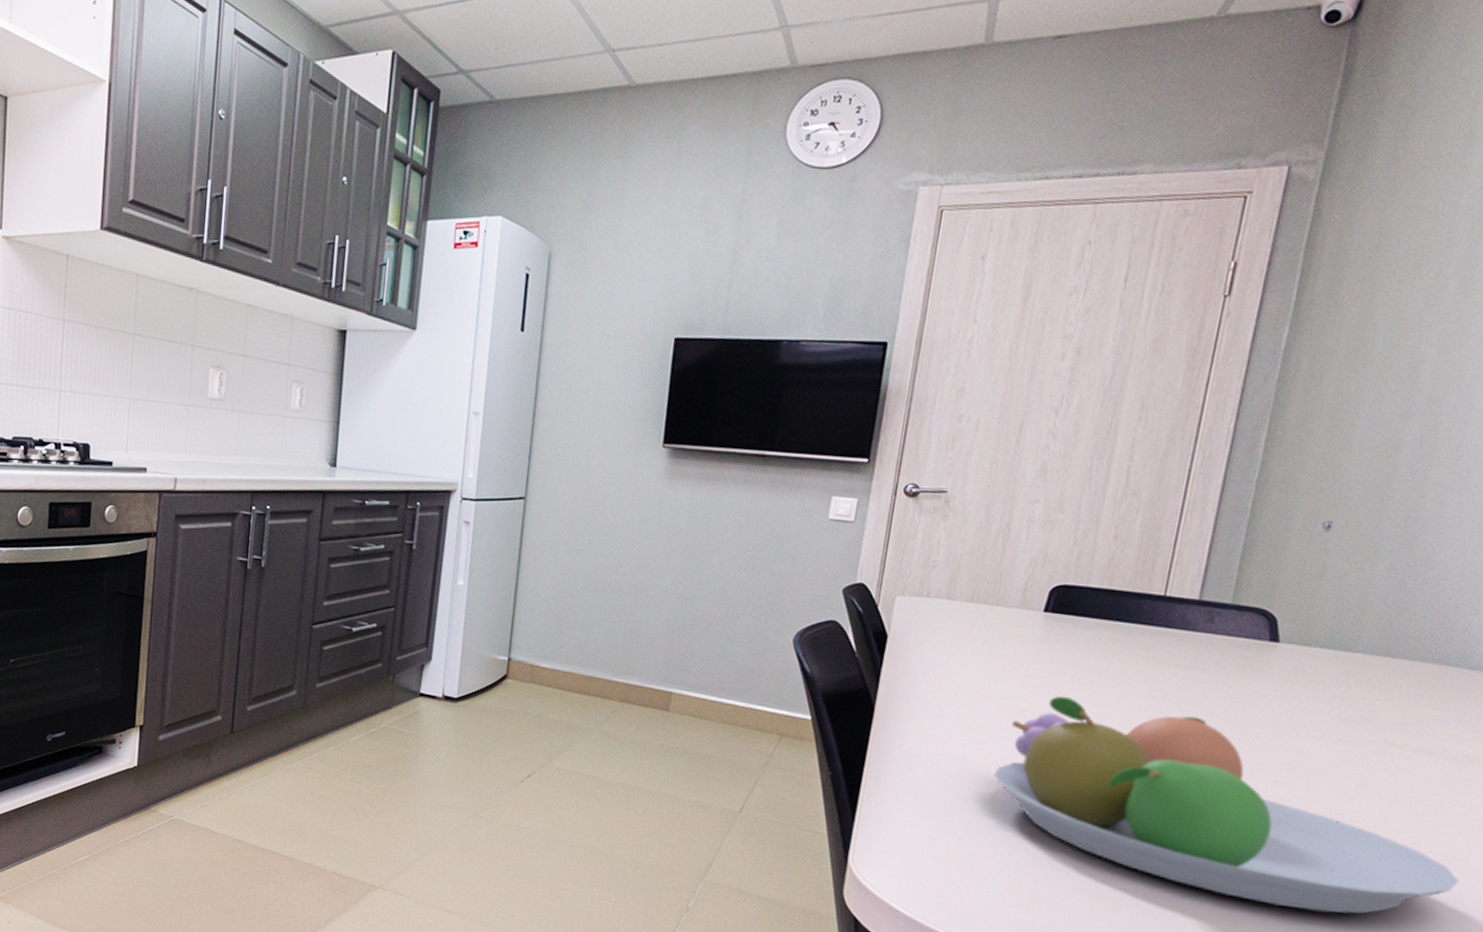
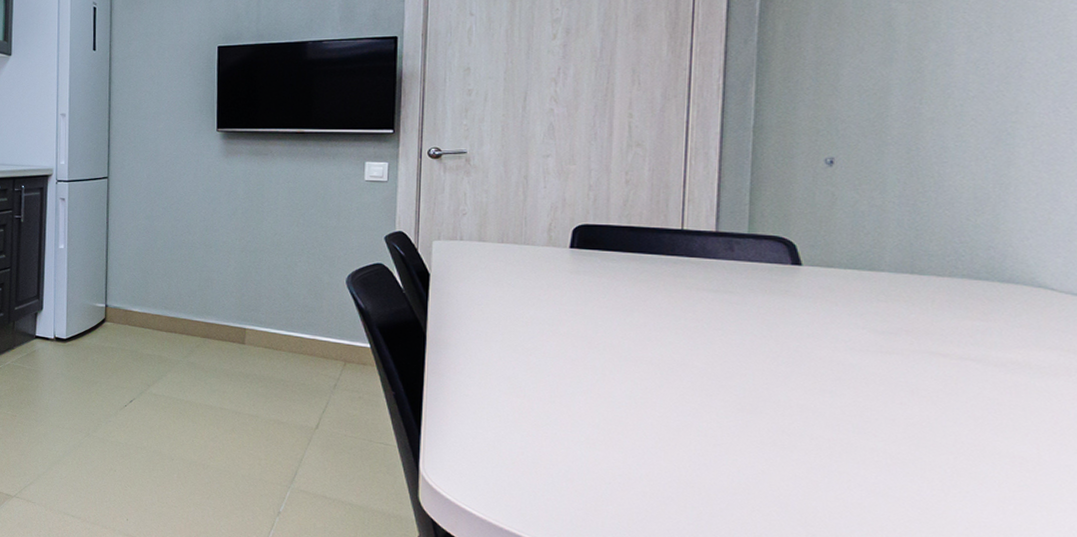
fruit bowl: present [993,695,1459,914] -> none [545,320,1034,514]

